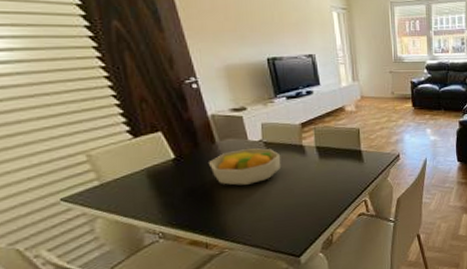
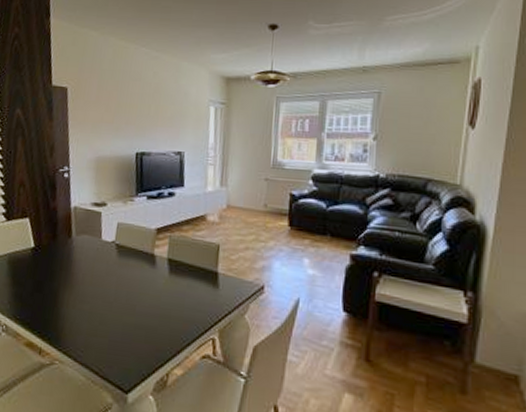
fruit bowl: present [209,148,282,186] -> none [61,248,130,291]

